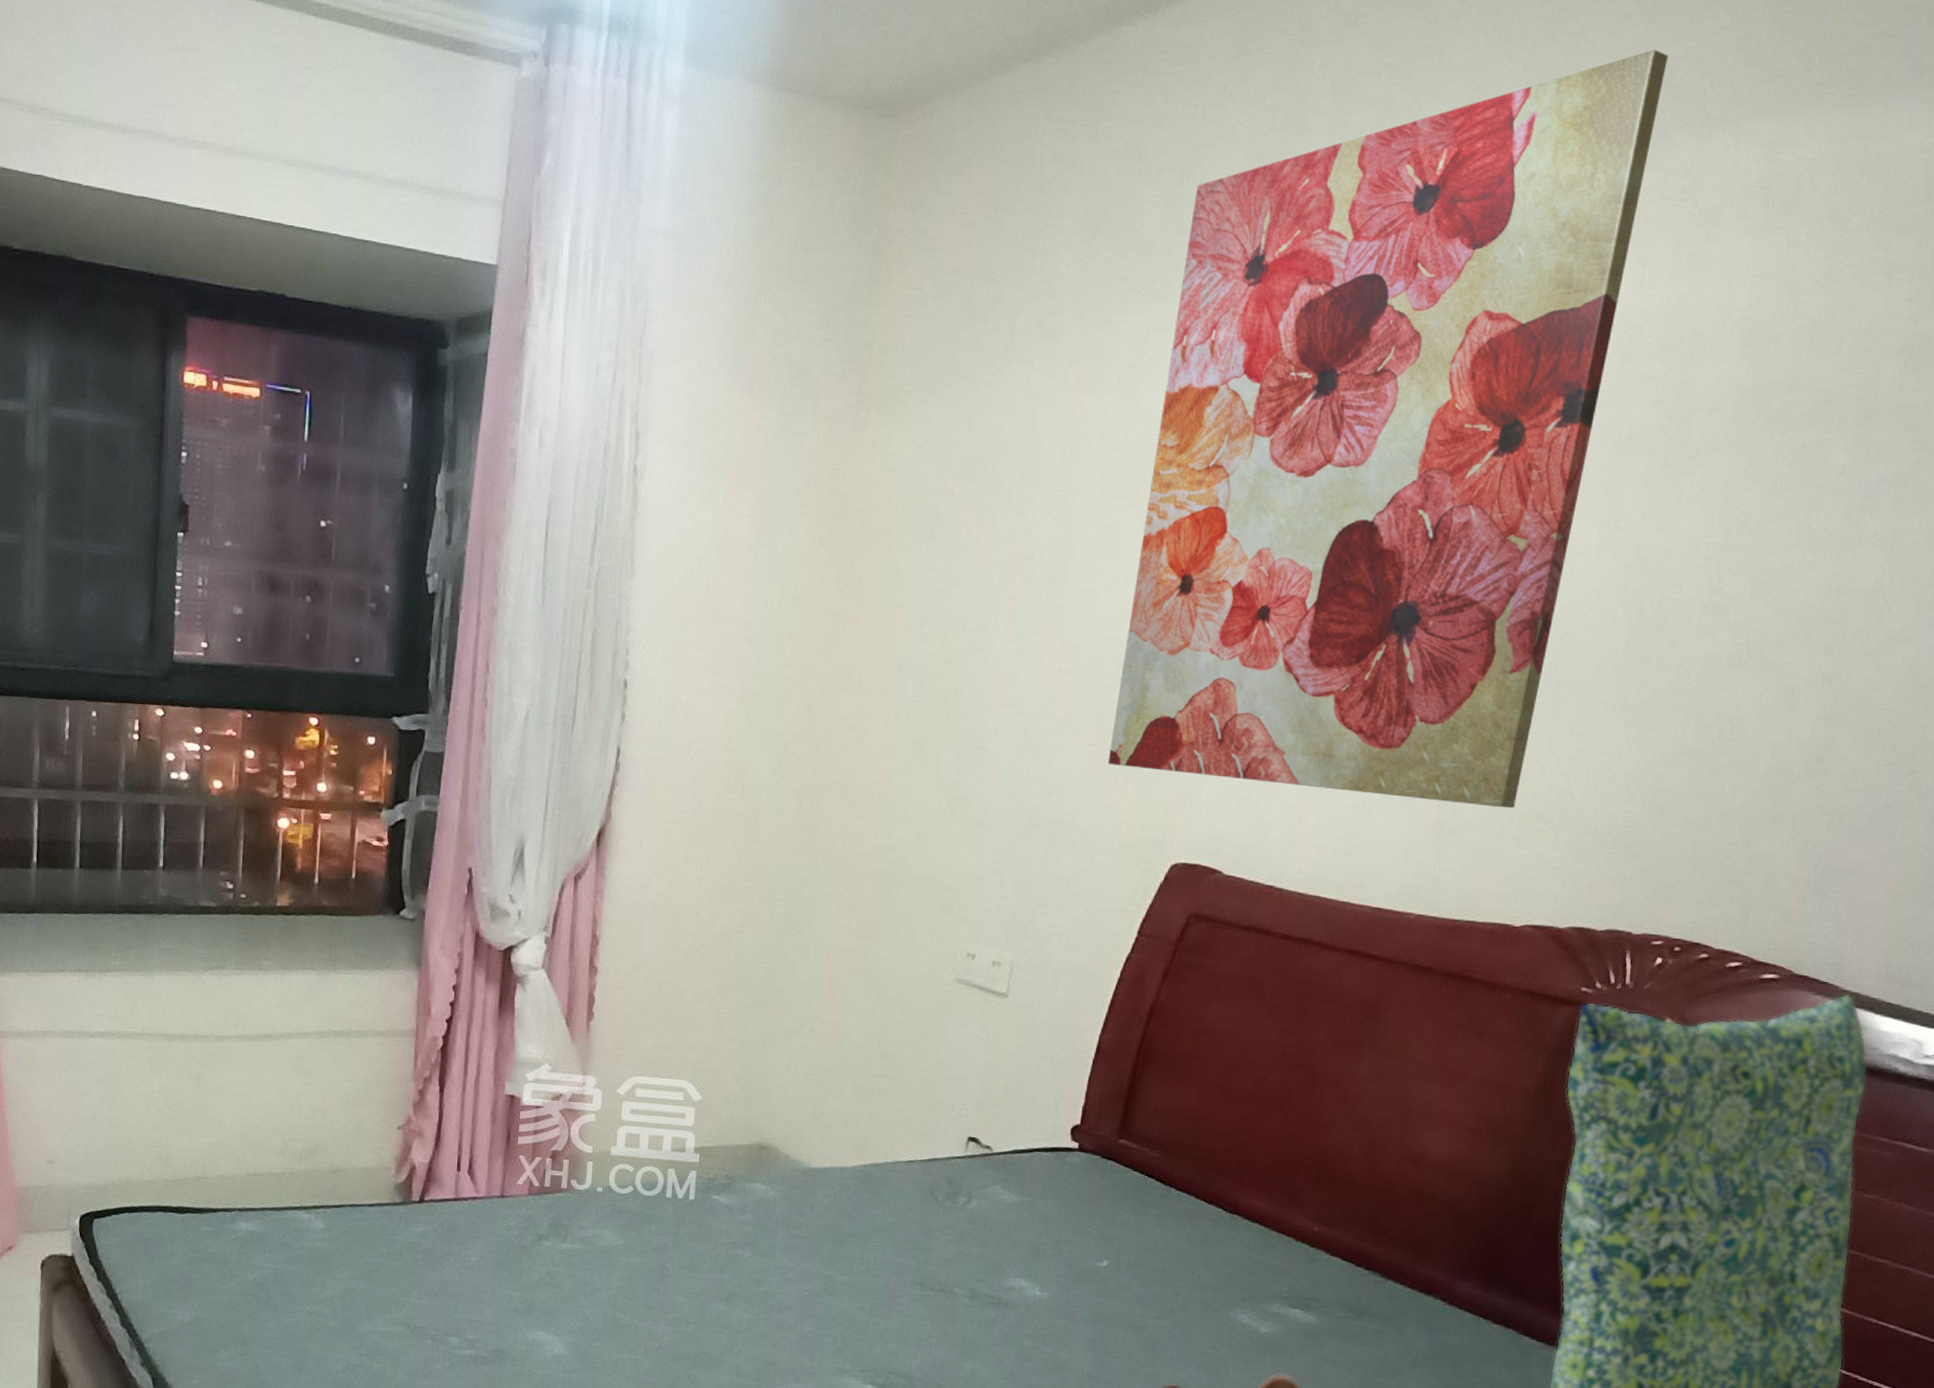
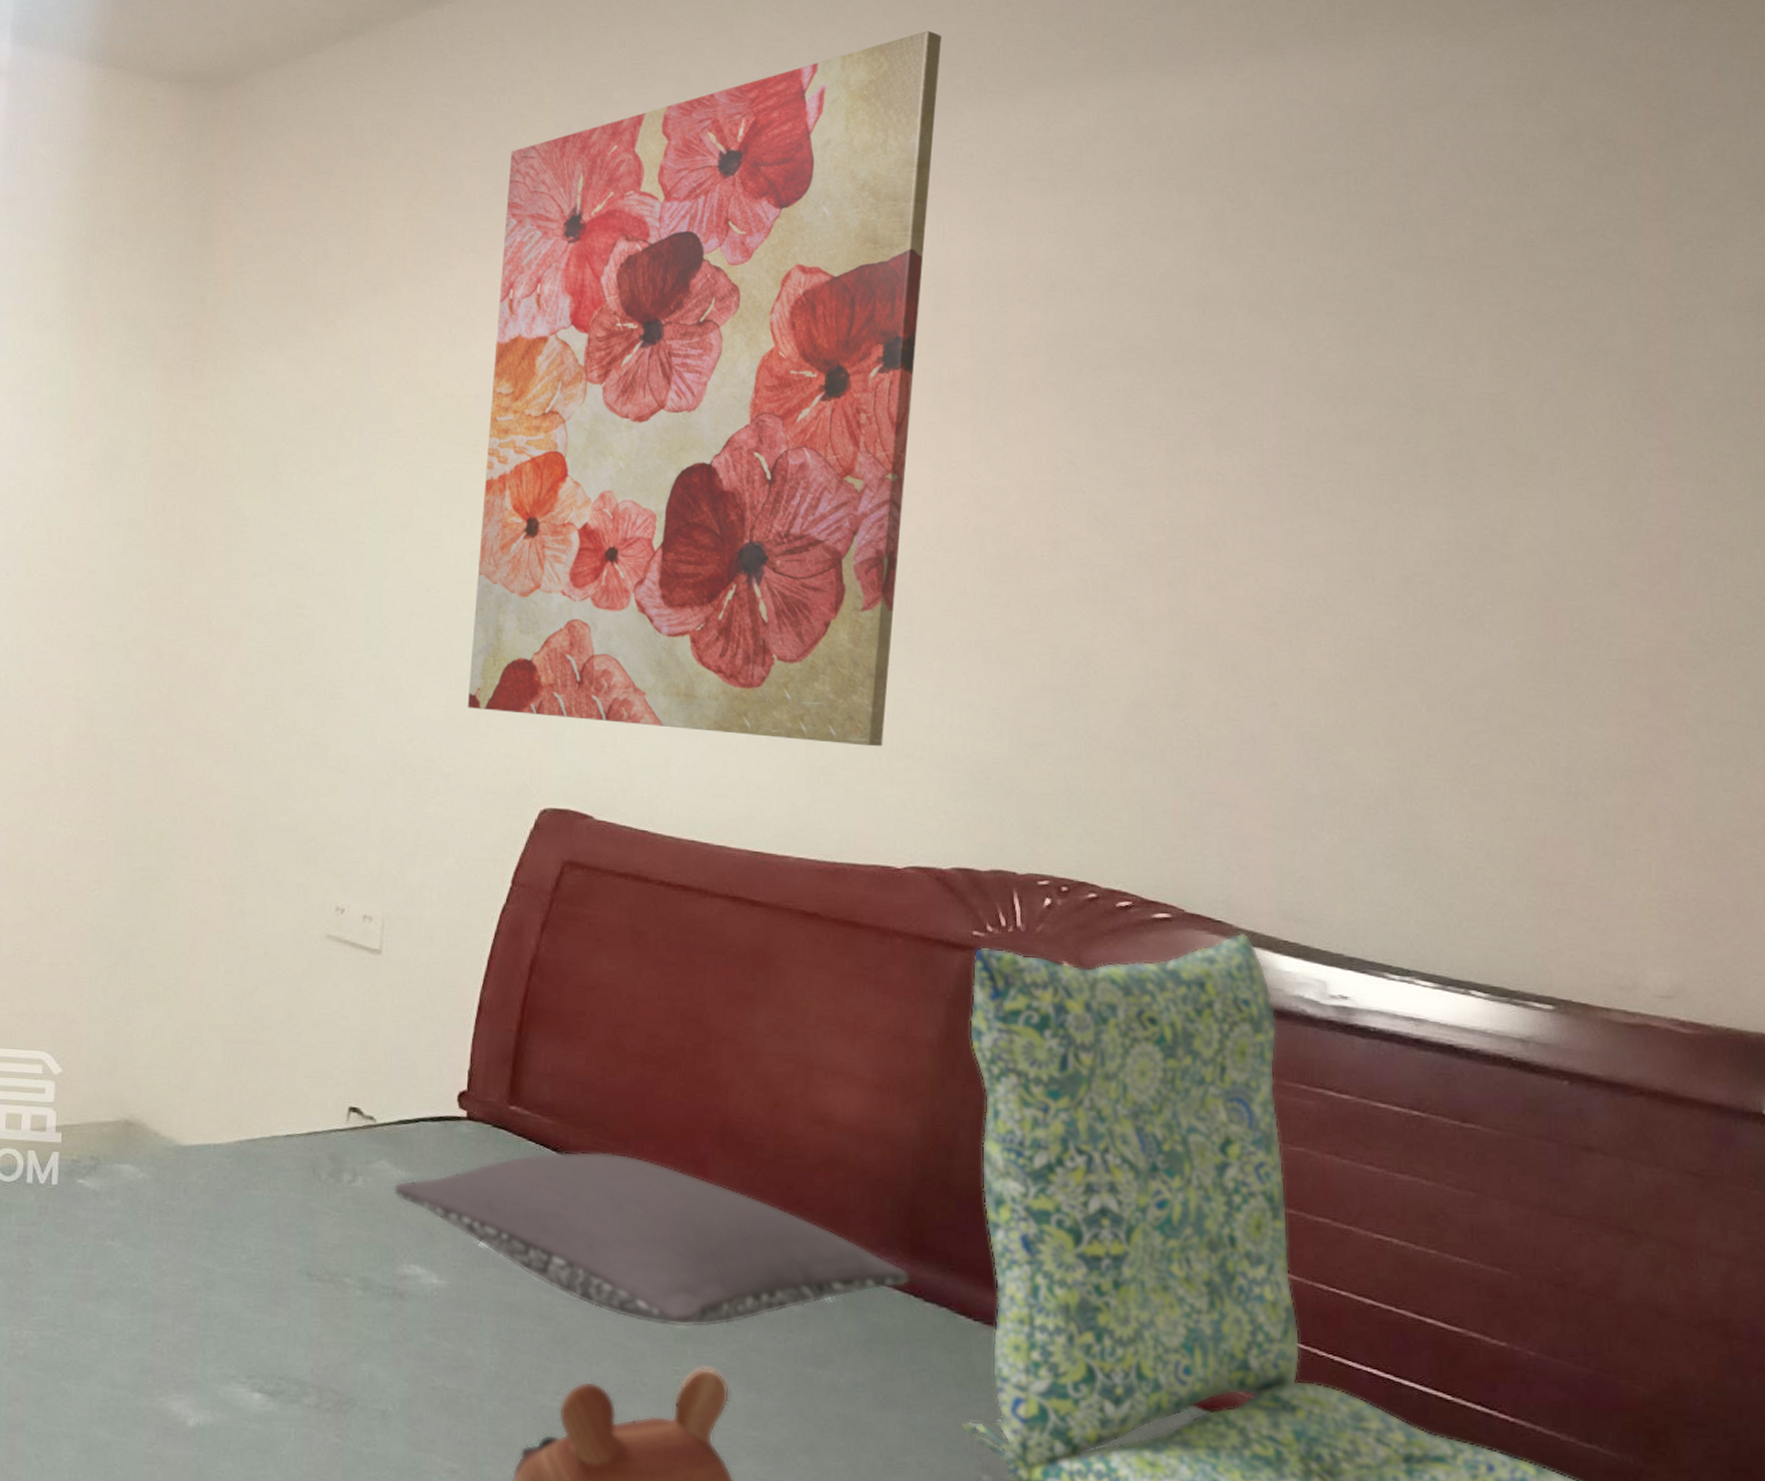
pillow: none [1004,1181,1483,1340] -> present [393,1151,911,1328]

